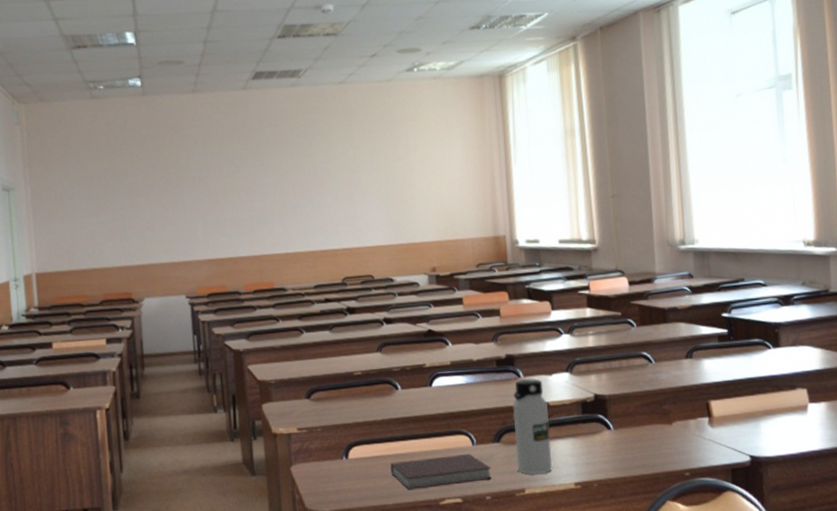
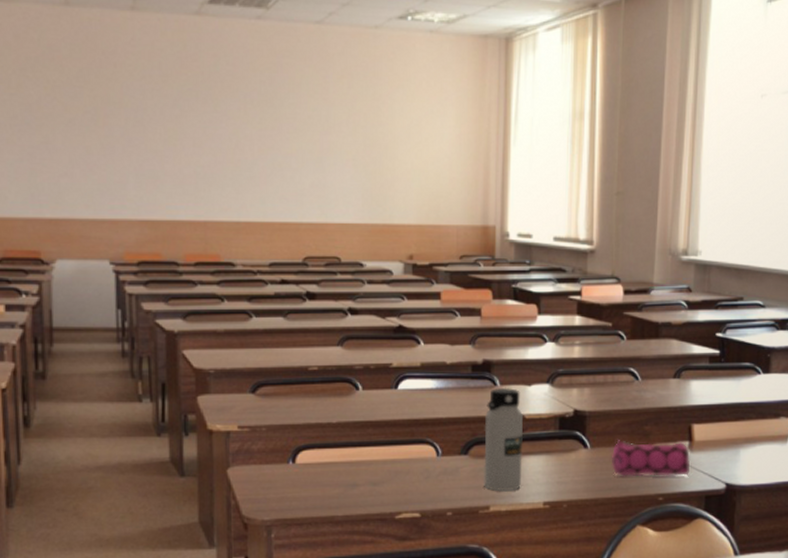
notebook: present [390,454,492,490] -> none [343,466,455,501]
pencil case: none [634,419,712,454] -> present [611,440,690,476]

